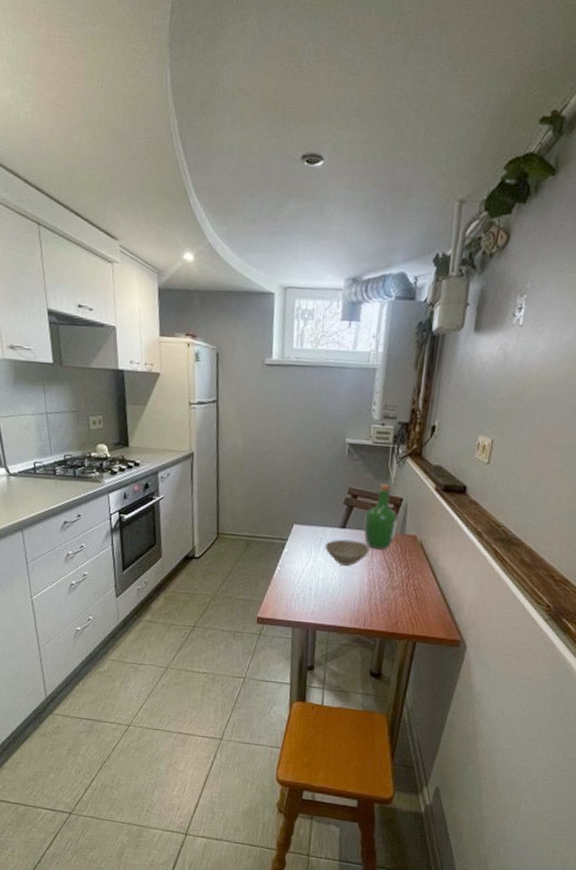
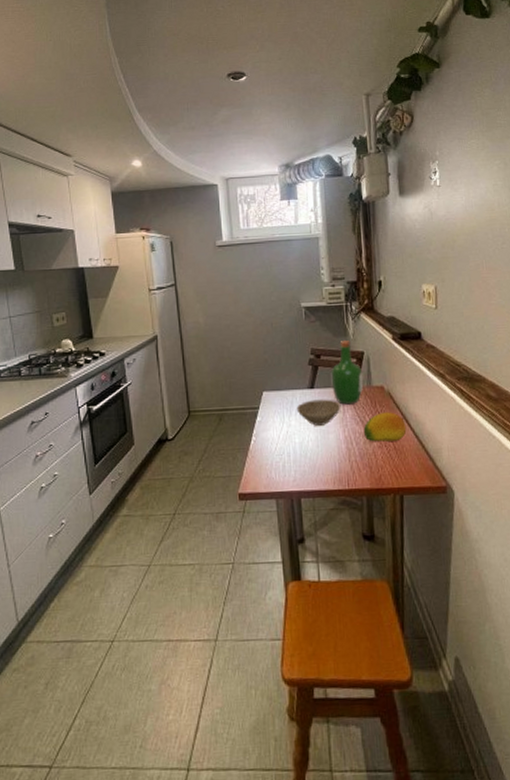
fruit: none [388,561,432,591] -> present [363,412,407,442]

